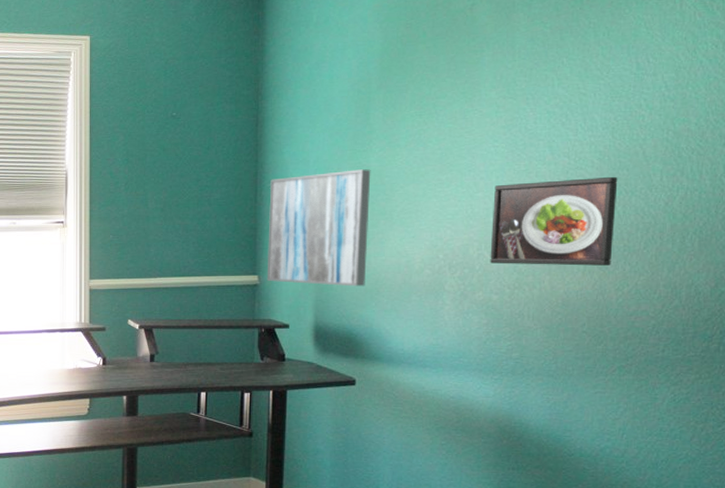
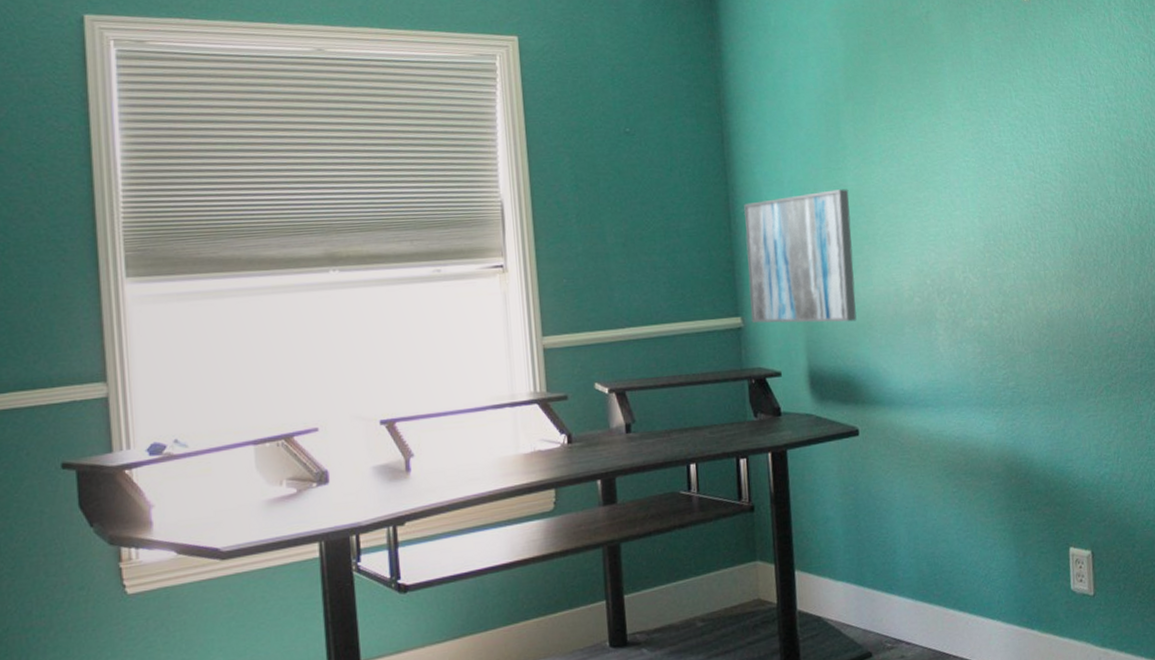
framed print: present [490,176,618,266] -> none [970,189,1085,287]

